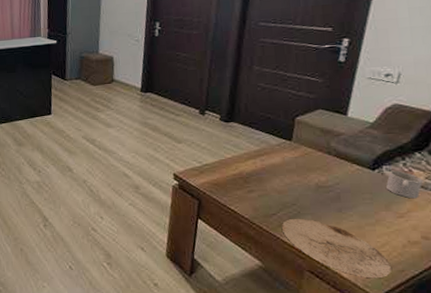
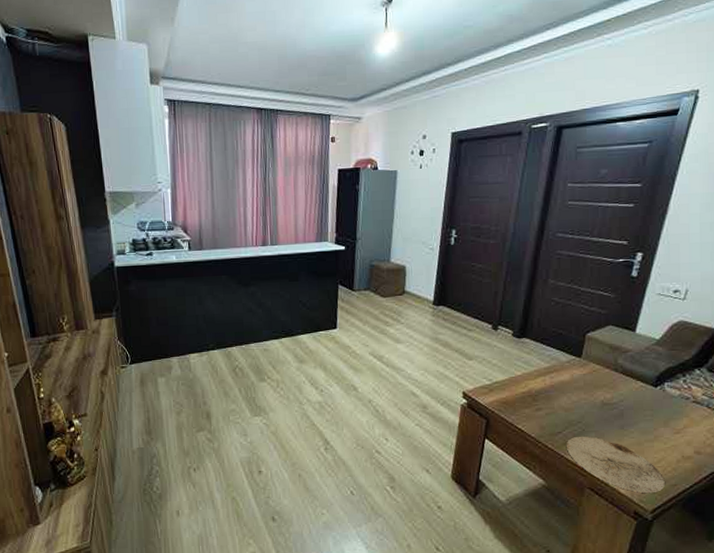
mug: present [386,170,423,199] -> none [667,387,700,415]

